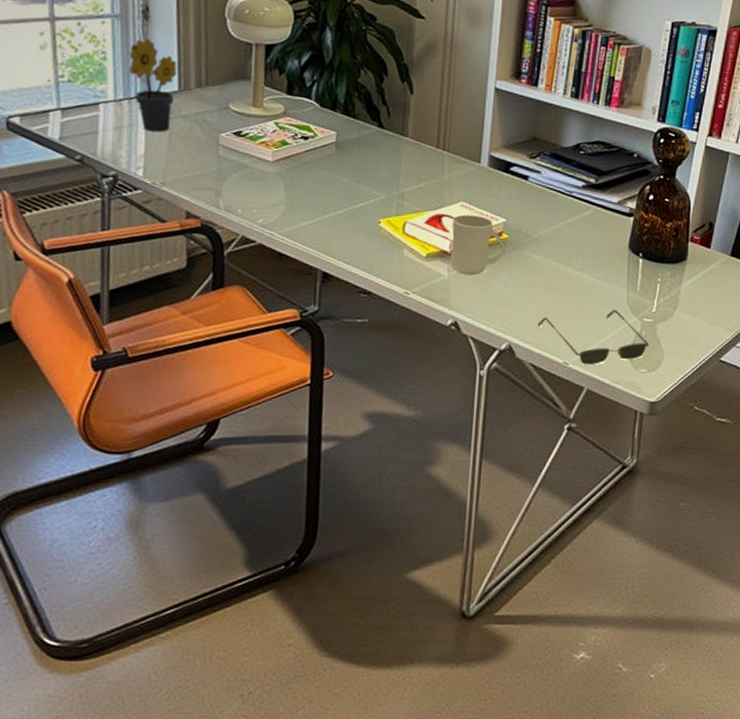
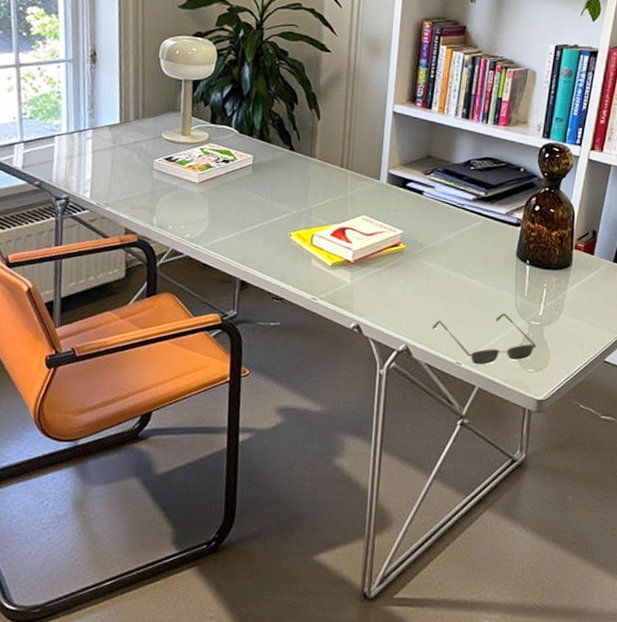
potted flower: present [129,38,177,133] -> none [79,78,119,160]
mug: present [450,214,507,276] -> none [353,227,404,283]

